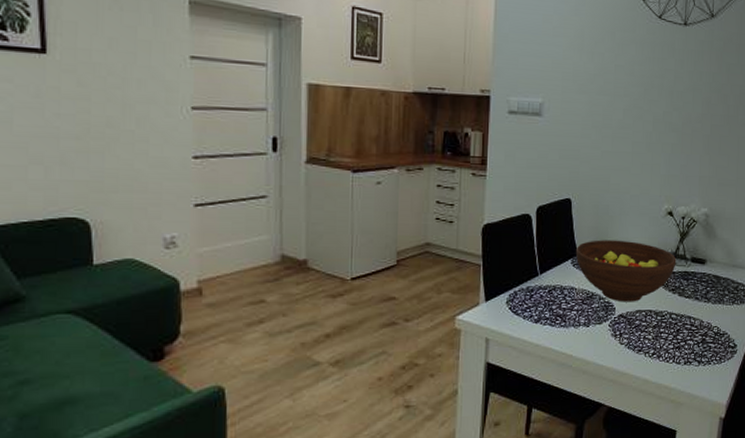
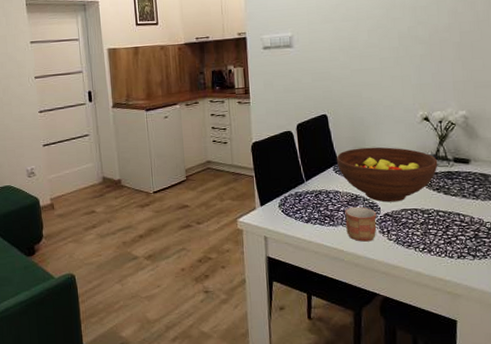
mug: none [577,306,612,346] -> present [345,206,377,242]

